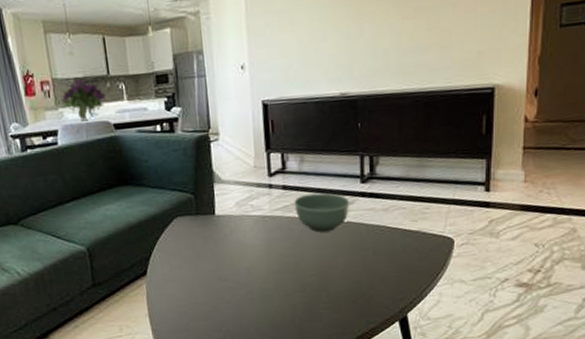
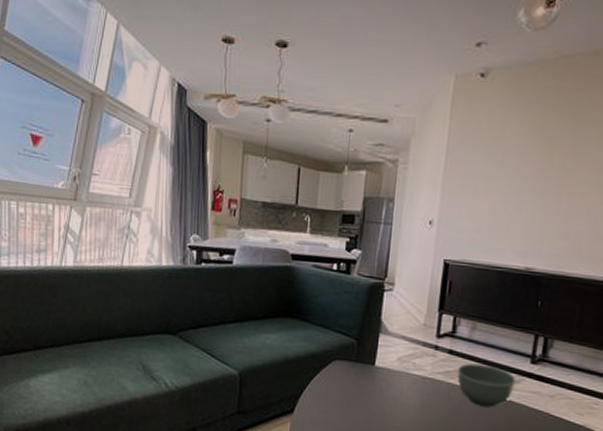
bouquet: present [60,79,106,121] -> none [243,203,290,246]

